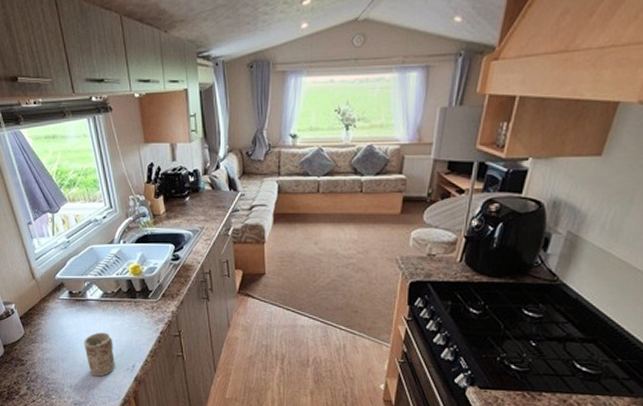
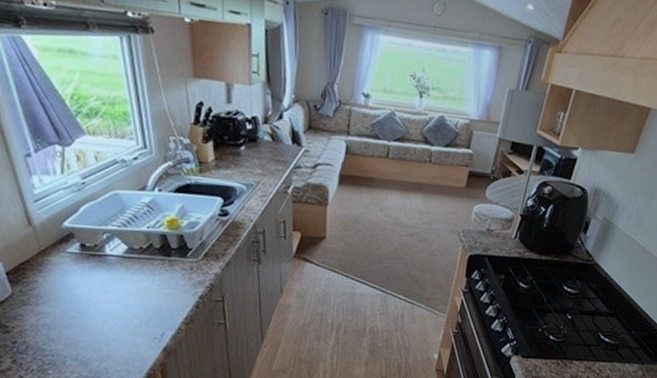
mug: present [84,332,115,377] -> none [97,294,139,347]

